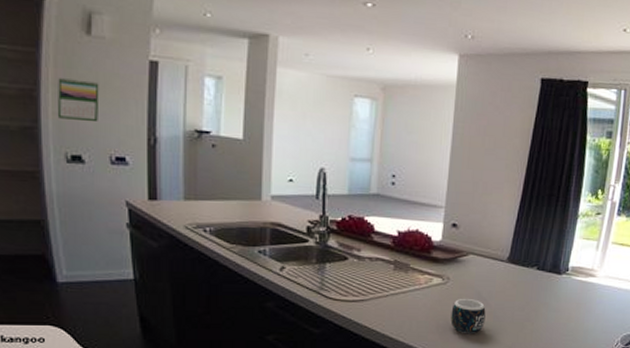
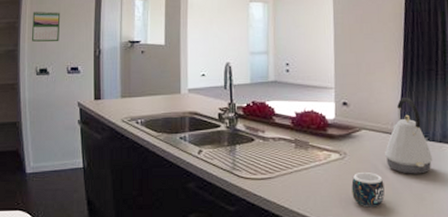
kettle: none [491,223,540,303] -> present [385,98,433,174]

